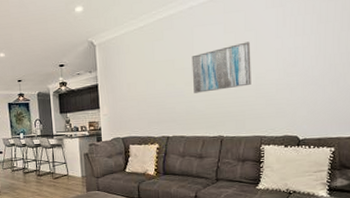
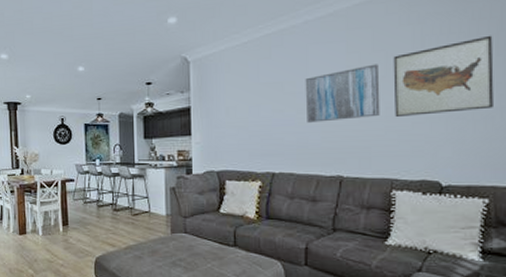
wall art: none [261,14,339,86] -> present [393,35,494,118]

